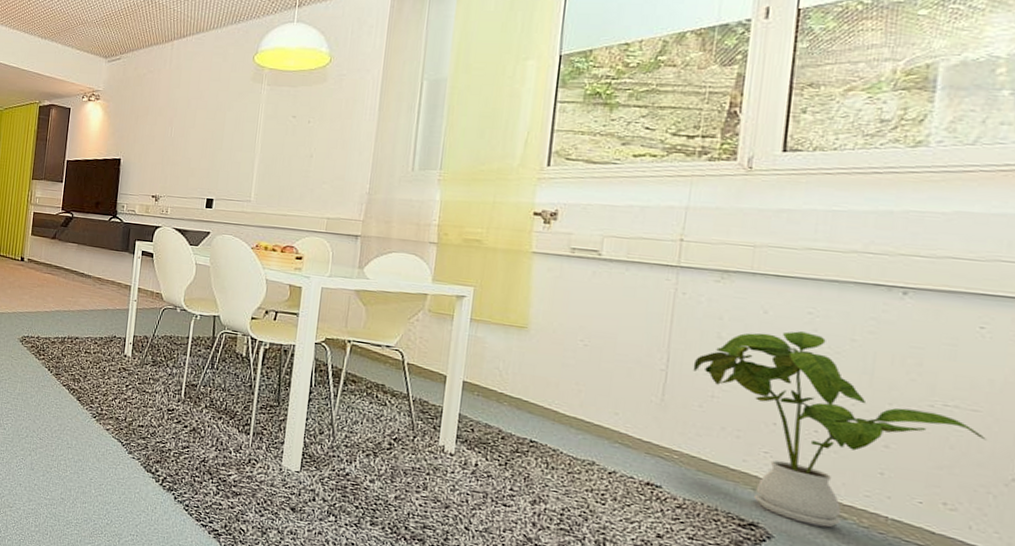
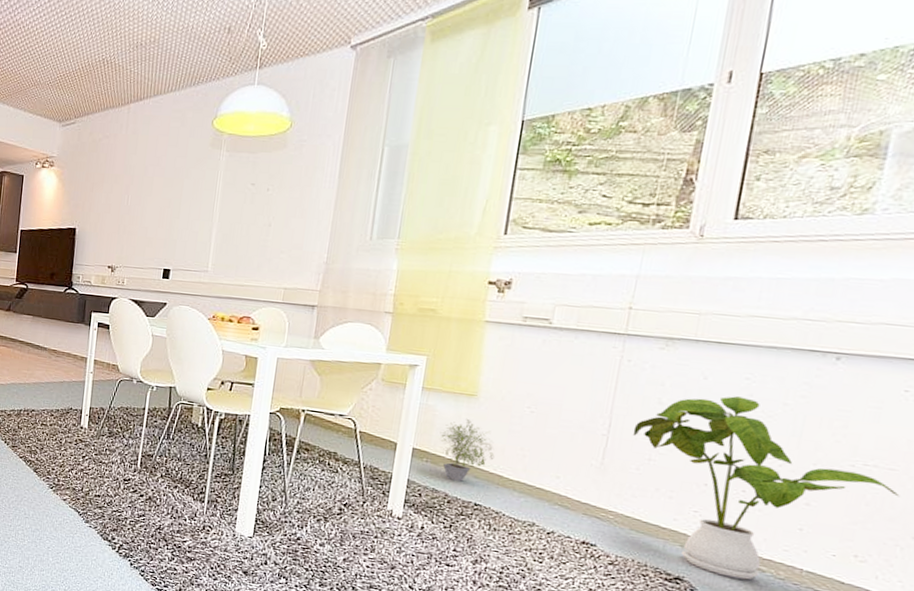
potted plant: none [491,351,549,418] -> present [440,418,495,482]

